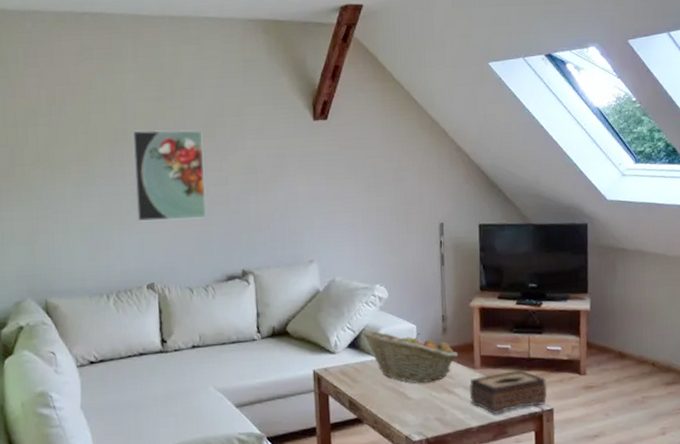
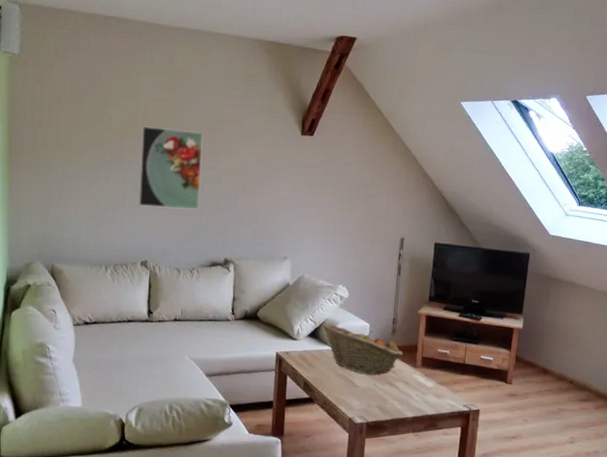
tissue box: present [470,370,547,414] -> none [409,373,477,409]

